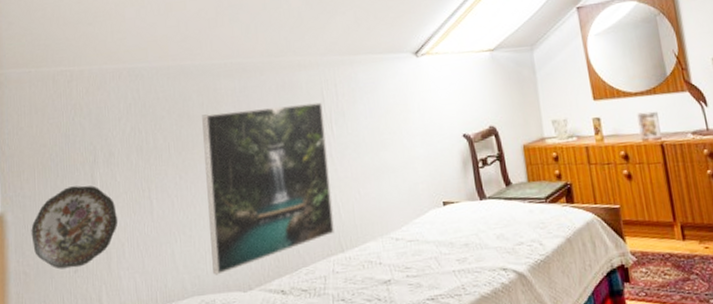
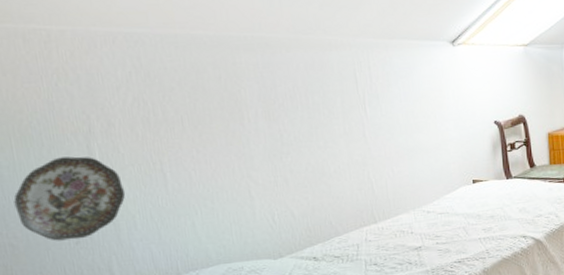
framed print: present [202,101,335,275] -> none [220,82,368,245]

